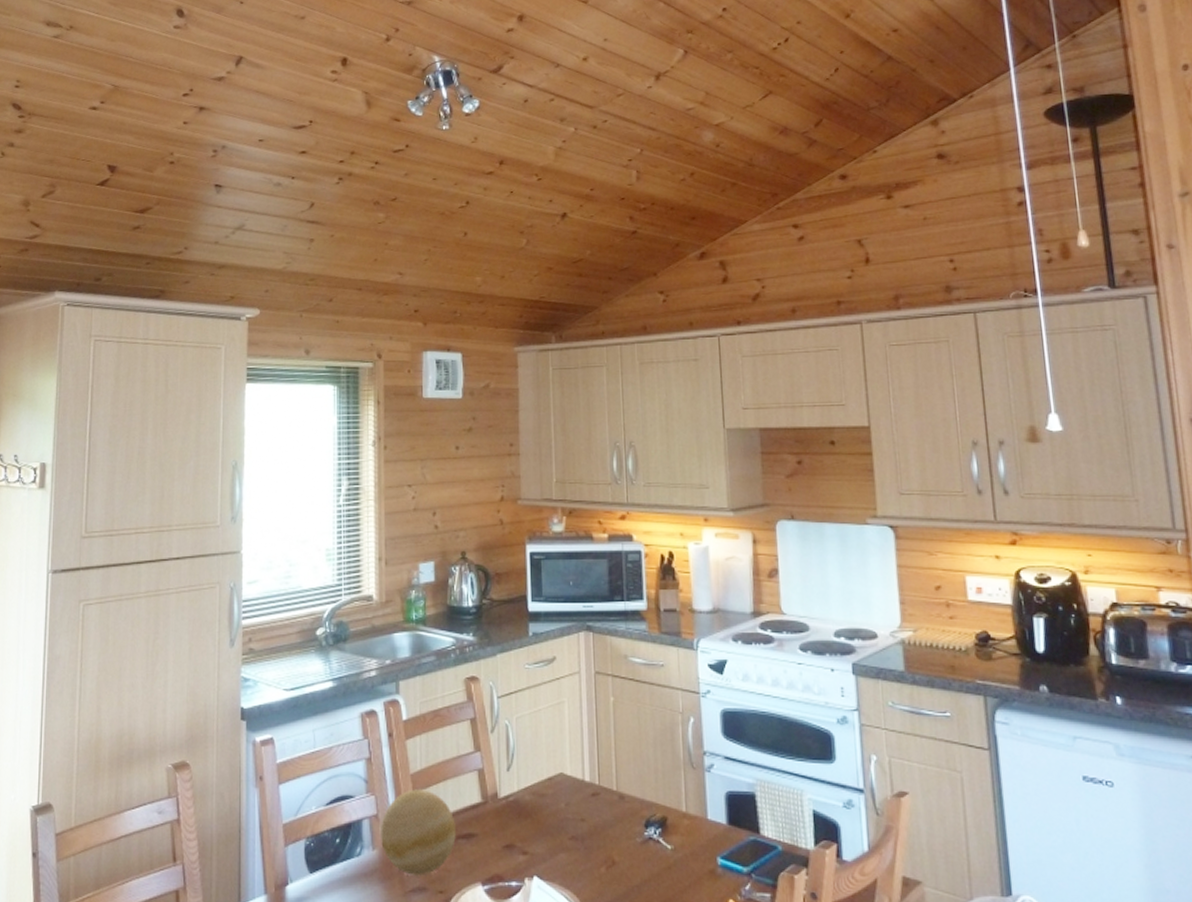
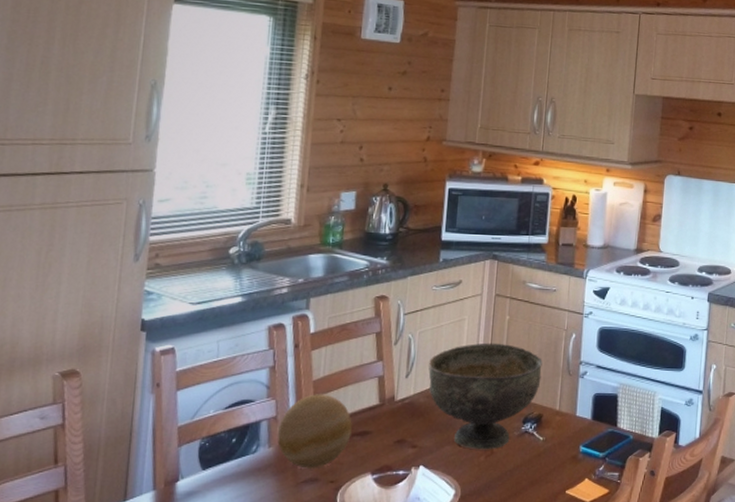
decorative bowl: none [529,729,660,860] -> present [428,342,543,450]

